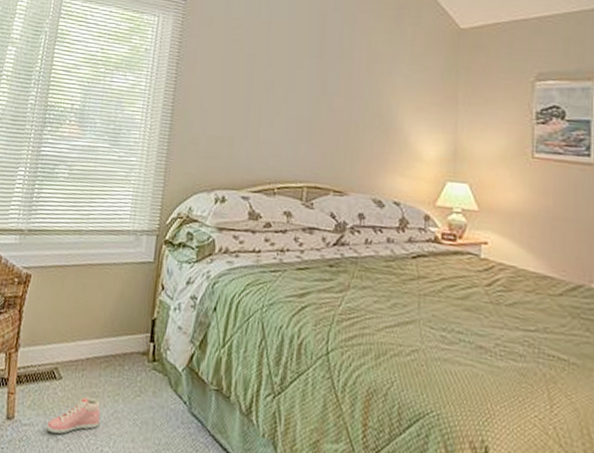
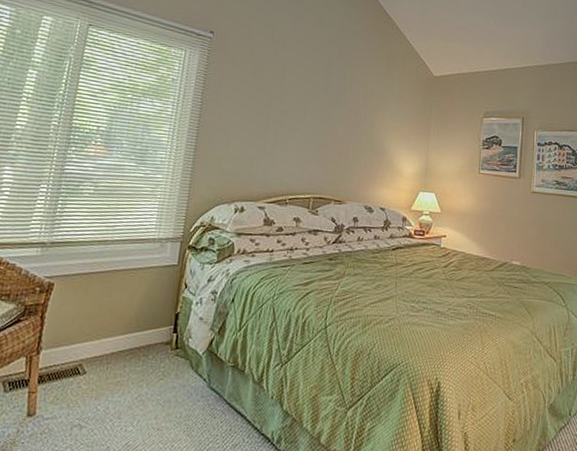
sneaker: present [46,397,101,434] -> none [70,387,125,423]

